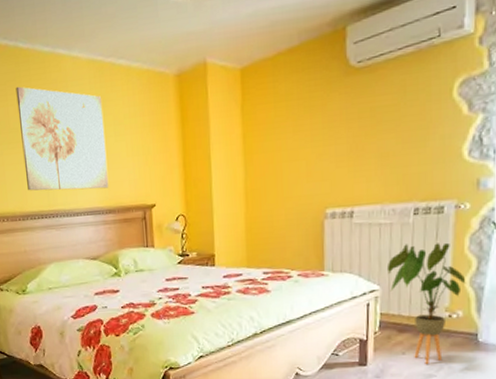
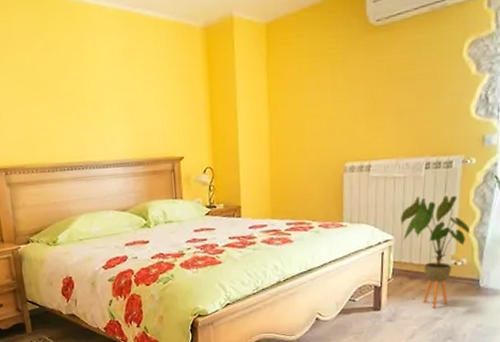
wall art: present [16,86,109,191] -> none [42,35,138,142]

